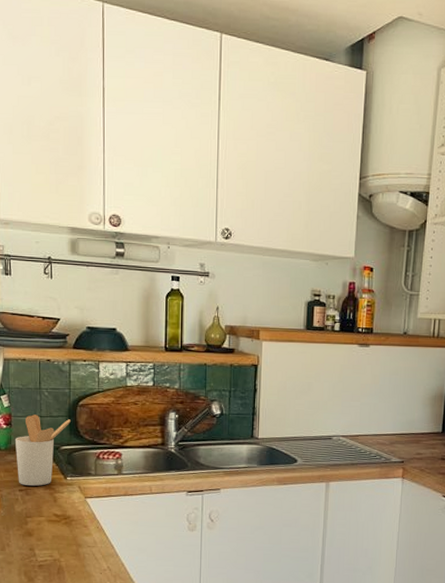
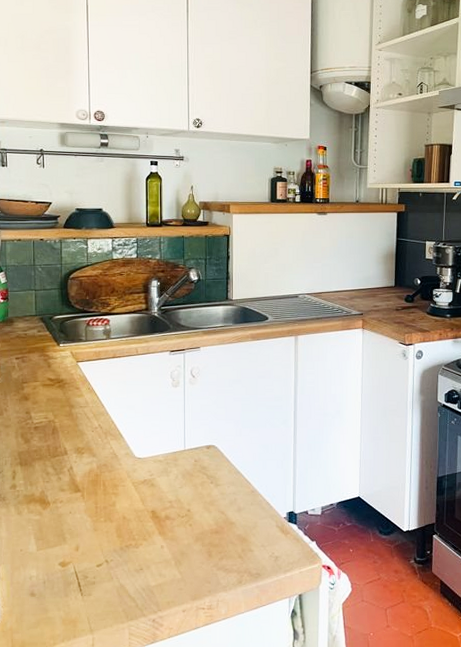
utensil holder: present [16,414,71,486] -> none [12,289,62,354]

